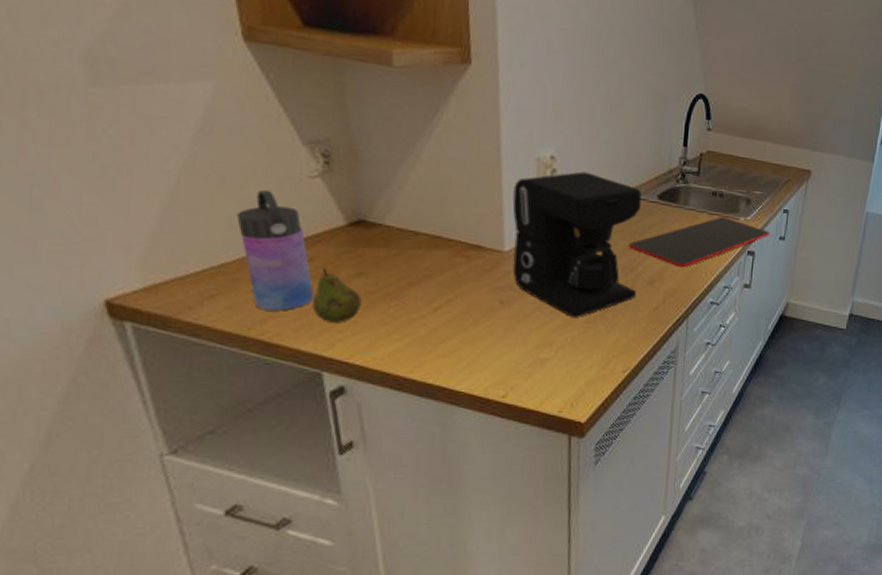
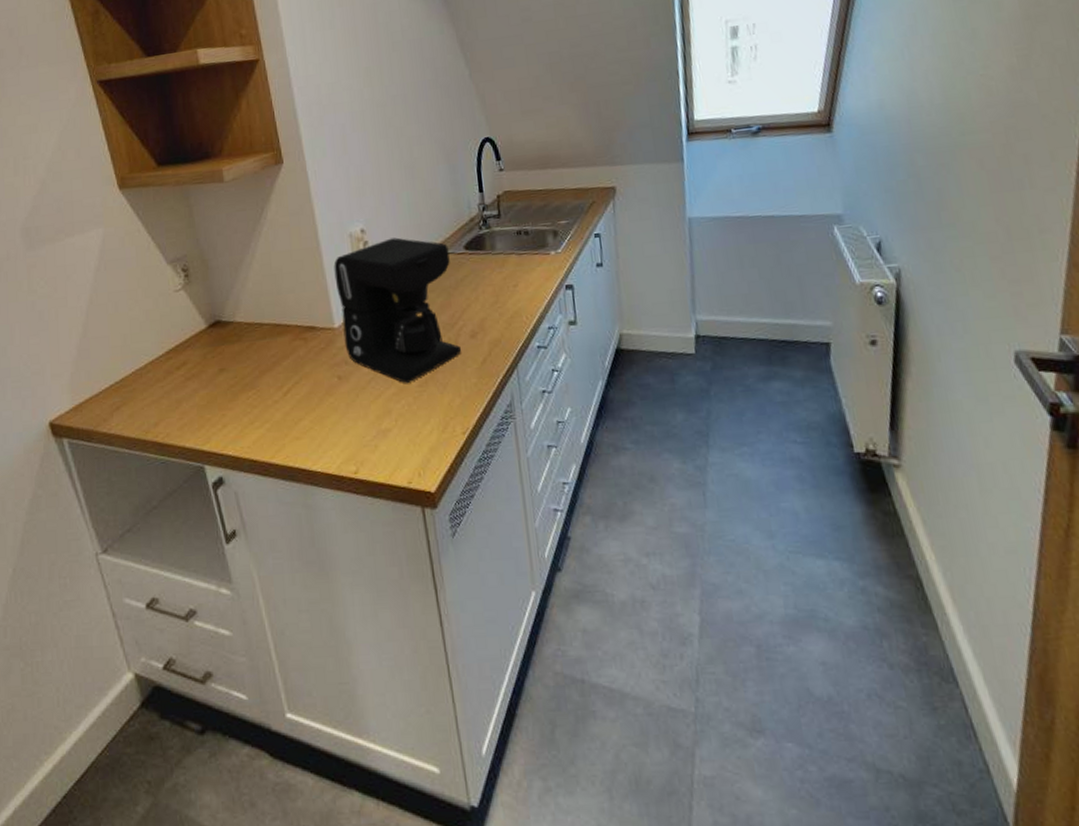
water bottle: present [237,189,314,311] -> none [128,308,191,415]
fruit: present [312,267,362,323] -> none [189,368,227,419]
cutting board: present [629,217,771,268] -> none [445,254,586,315]

